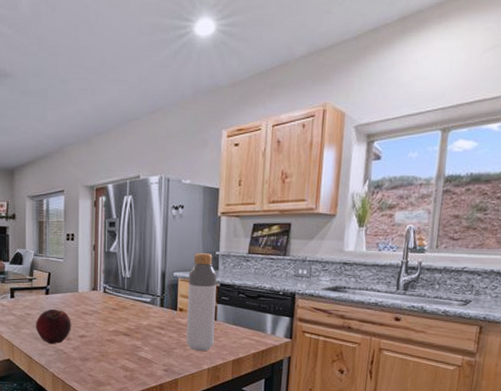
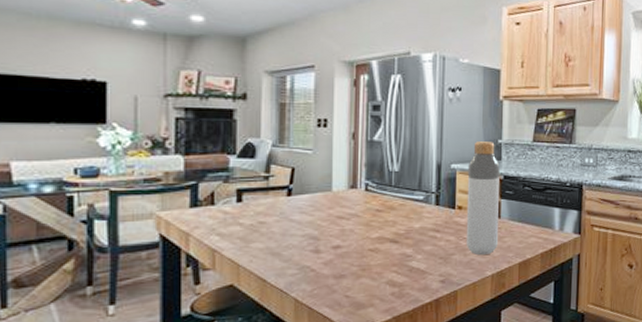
fruit: present [36,309,71,345] -> none [273,214,322,261]

